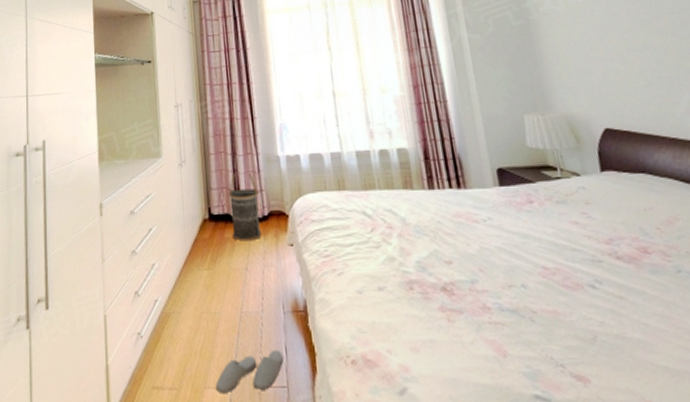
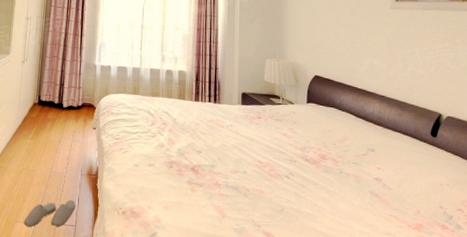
basket: present [228,172,261,241] -> none [54,73,77,123]

